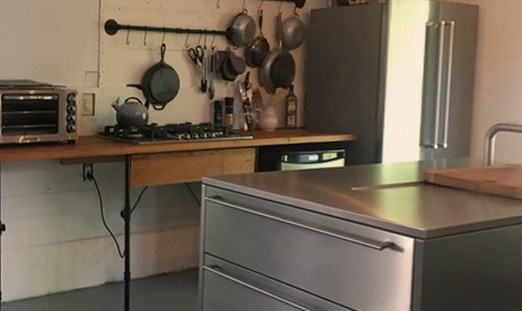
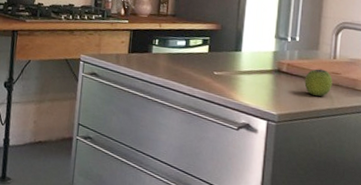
apple: none [455,178,487,208] -> present [304,69,333,96]

